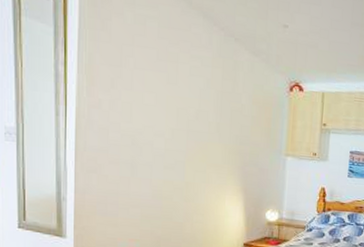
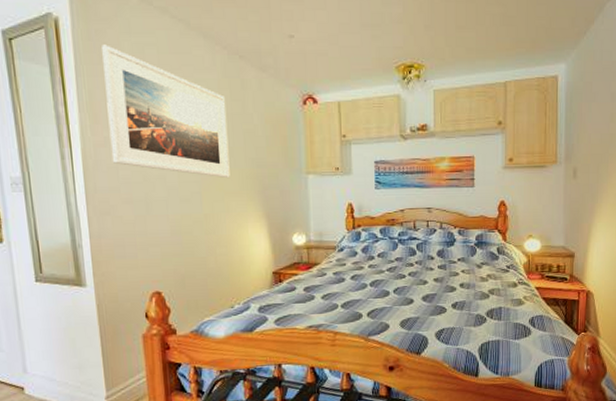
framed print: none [104,12,218,152] -> present [102,44,230,179]

